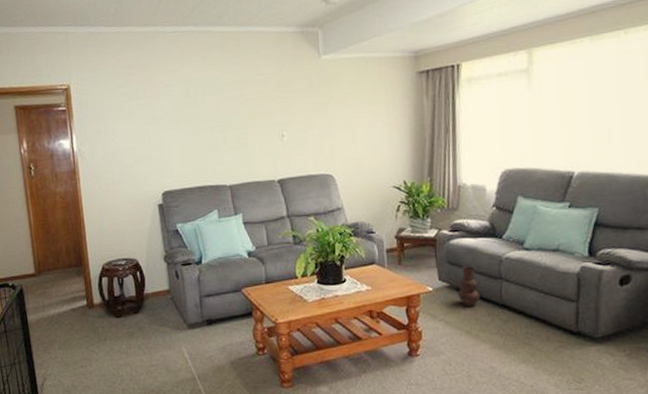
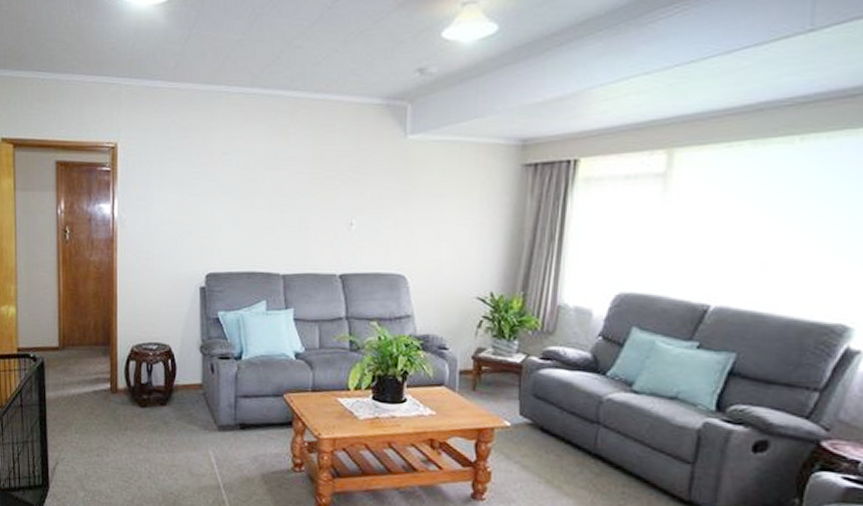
vase: present [458,266,481,306] -> none [541,402,570,451]

